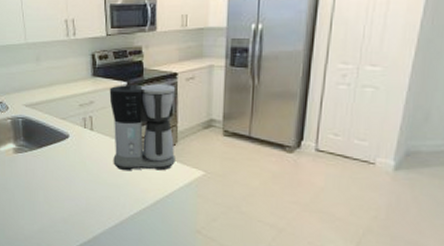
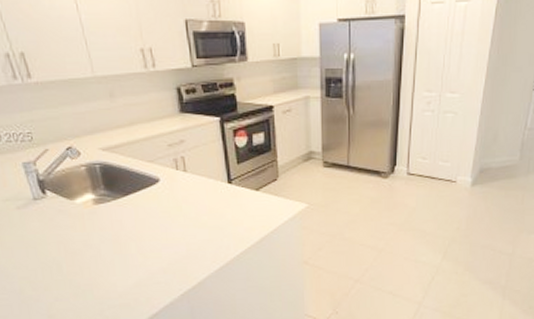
coffee maker: present [109,84,176,171] -> none [201,118,278,211]

